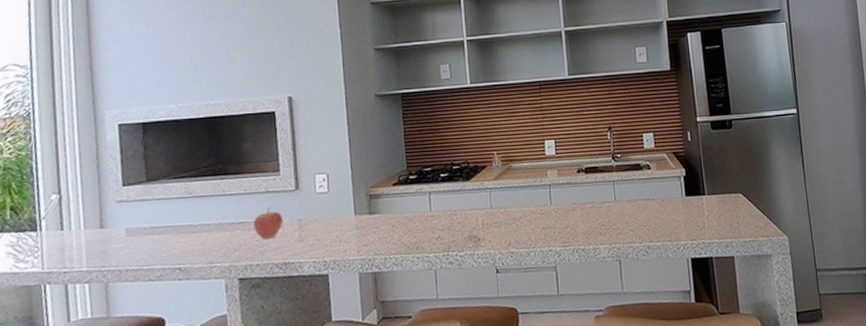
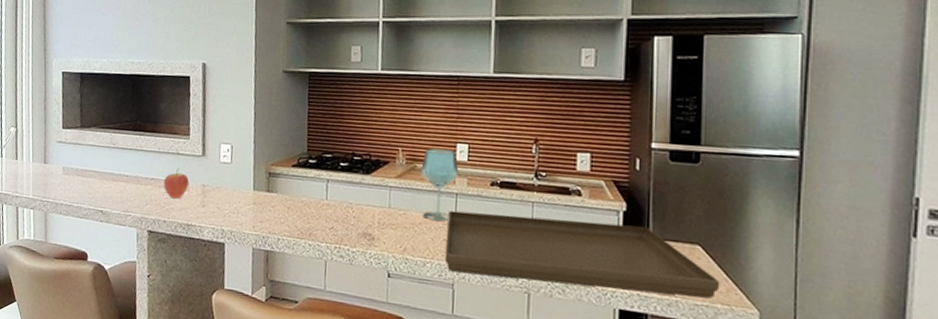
wine glass: none [515,147,550,213] -> present [420,149,459,222]
serving tray: none [544,186,760,256] -> present [444,210,720,299]

